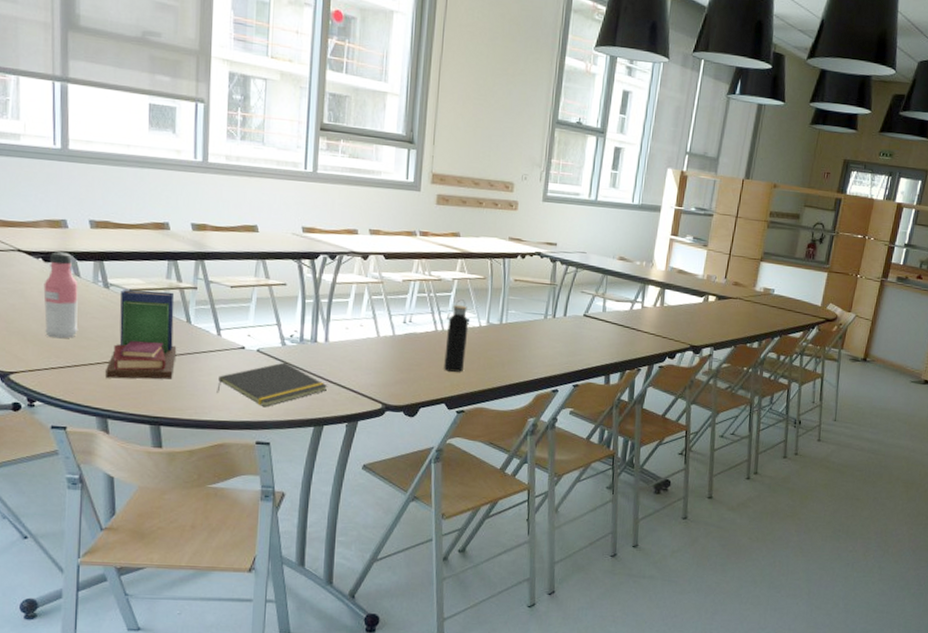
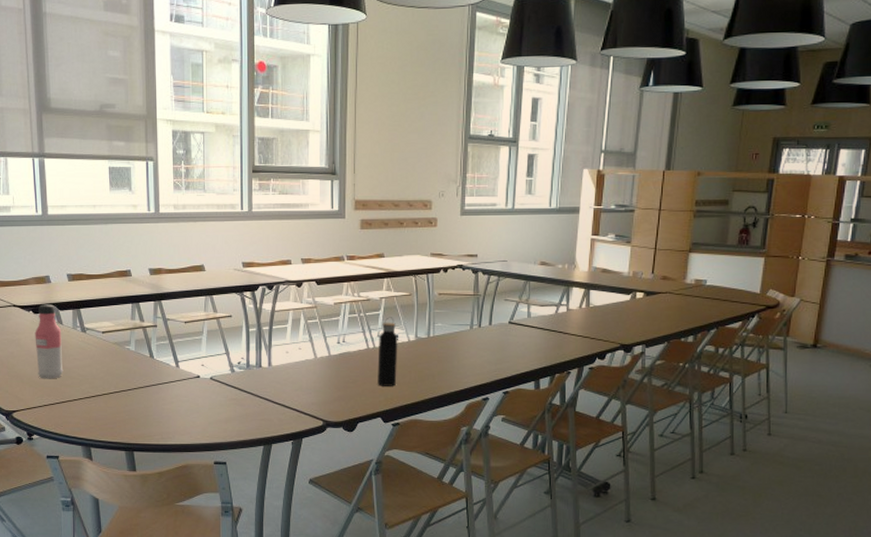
book: present [105,290,177,379] -> none [87,331,143,411]
notepad: present [217,362,328,408] -> none [178,388,274,430]

